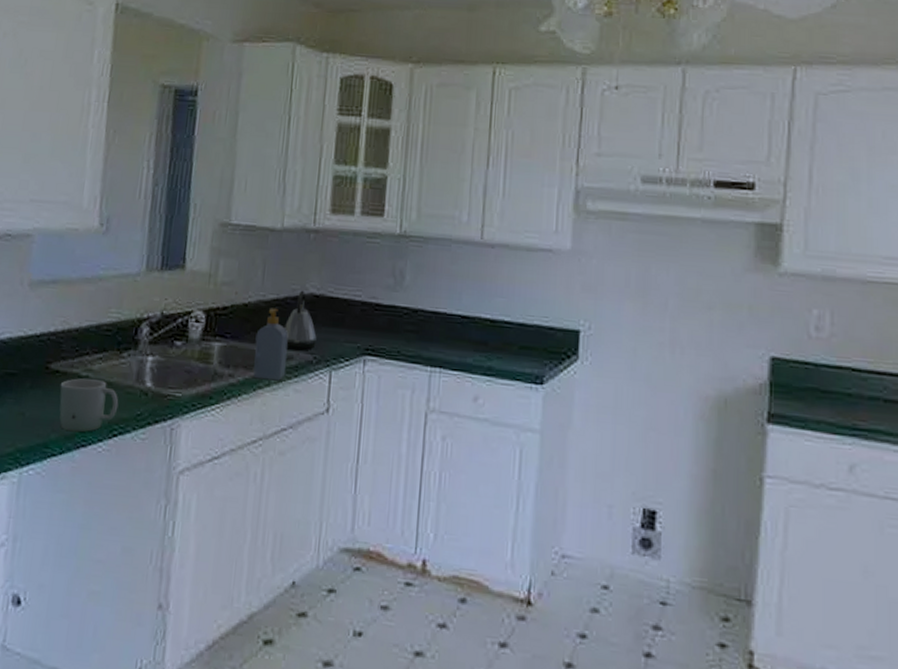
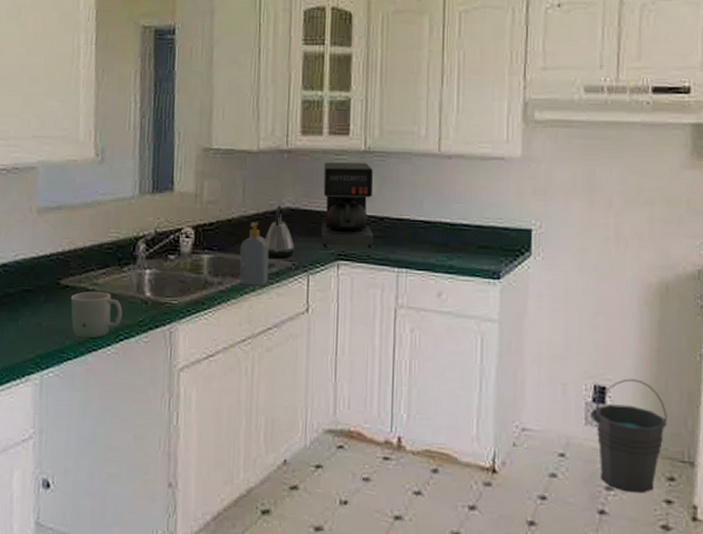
coffee maker: none [347,245,409,344] -> present [321,162,374,248]
bucket: none [642,502,723,635] -> present [594,378,667,494]

